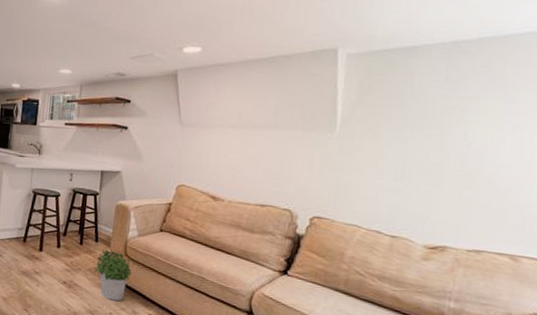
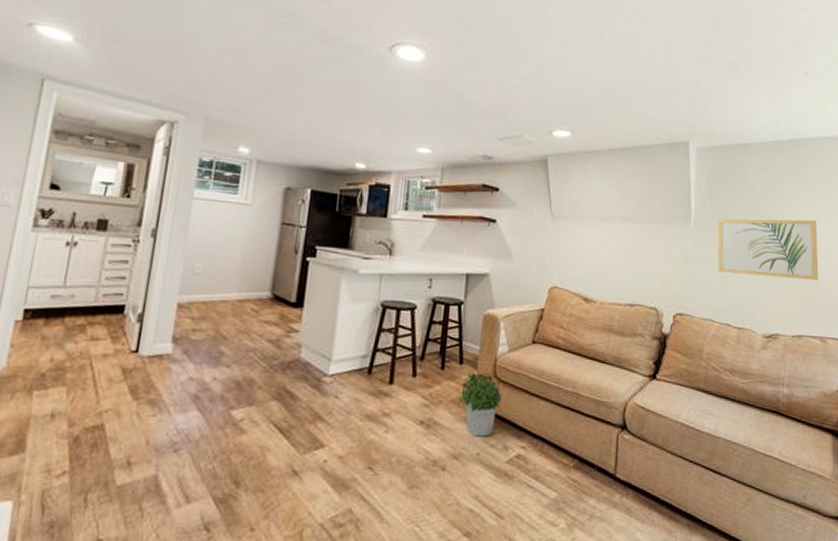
wall art: none [368,125,515,194] -> present [717,218,819,281]

